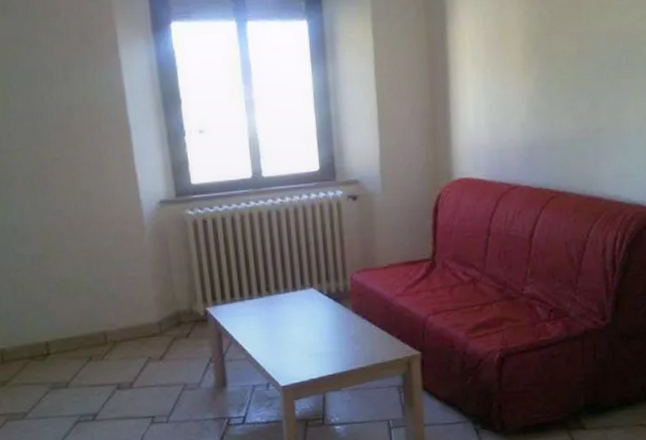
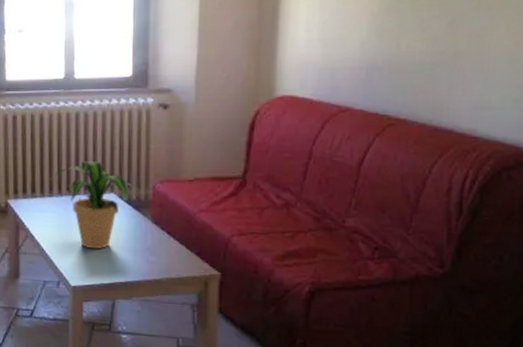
potted plant: none [249,258,342,347] -> present [50,161,143,249]

